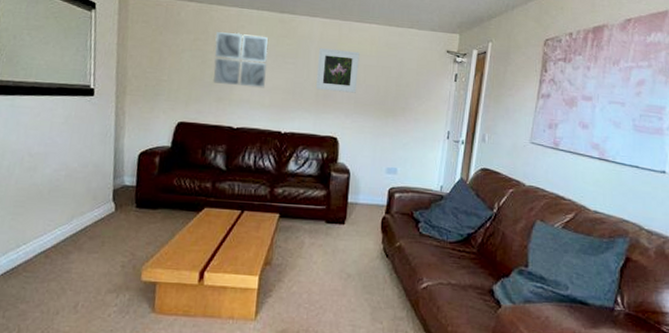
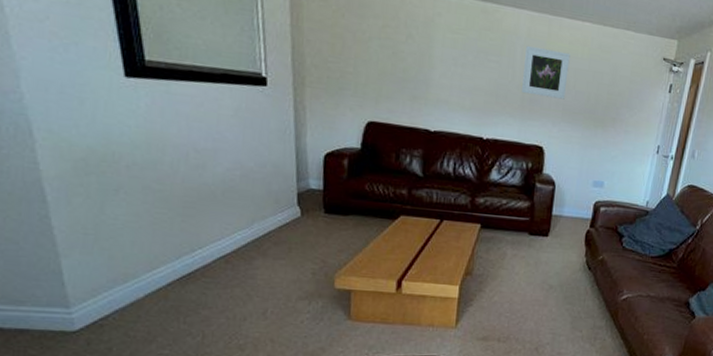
wall art: present [212,32,269,88] -> none [405,19,470,88]

